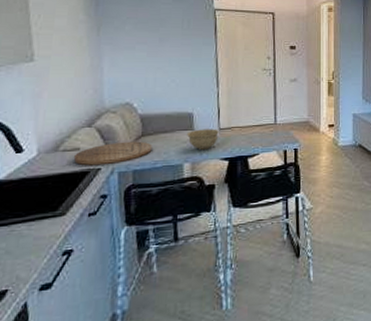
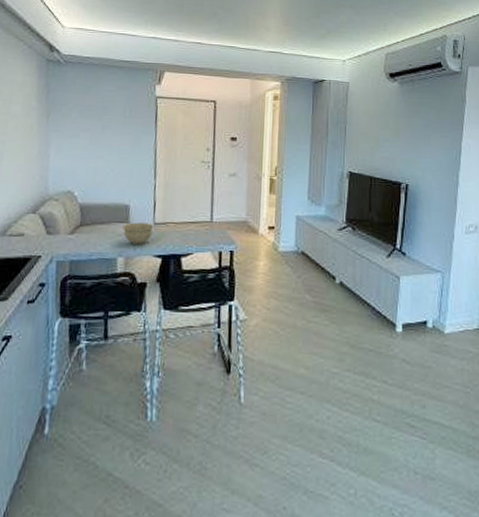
cutting board: present [73,141,152,166] -> none [18,230,89,253]

